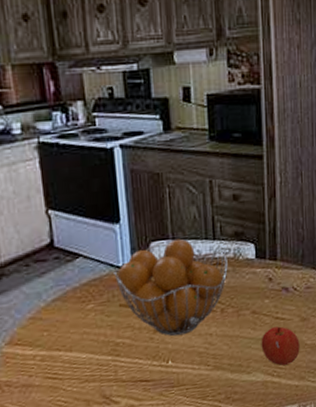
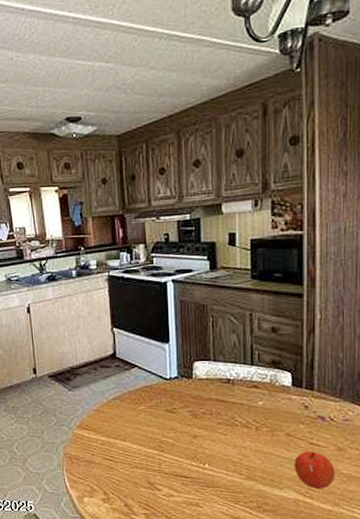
fruit basket: present [113,238,228,337] -> none [162,361,264,444]

